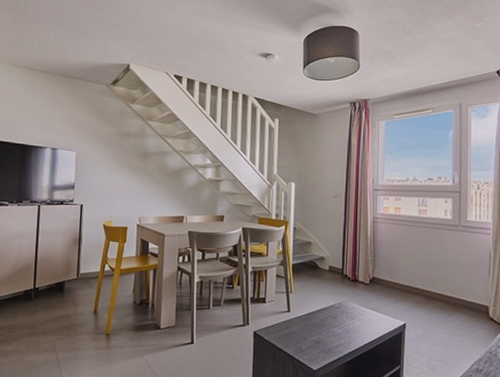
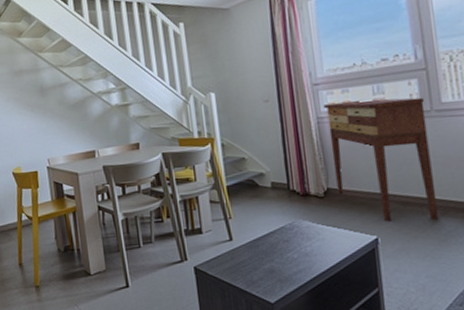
console table: none [379,208,455,314] -> present [323,97,439,222]

